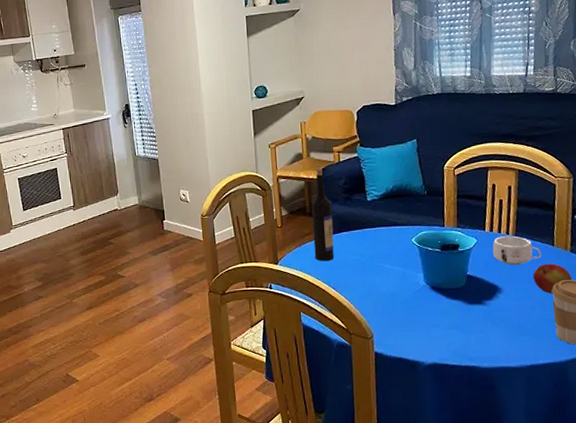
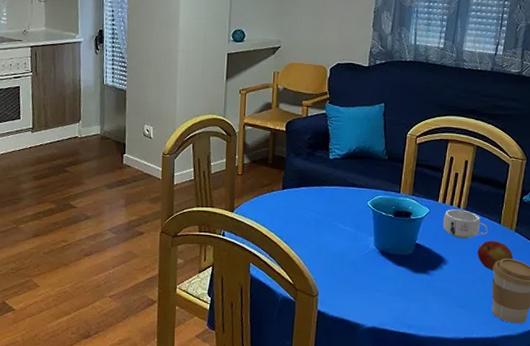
wine bottle: present [311,169,335,262] -> none [271,121,294,215]

